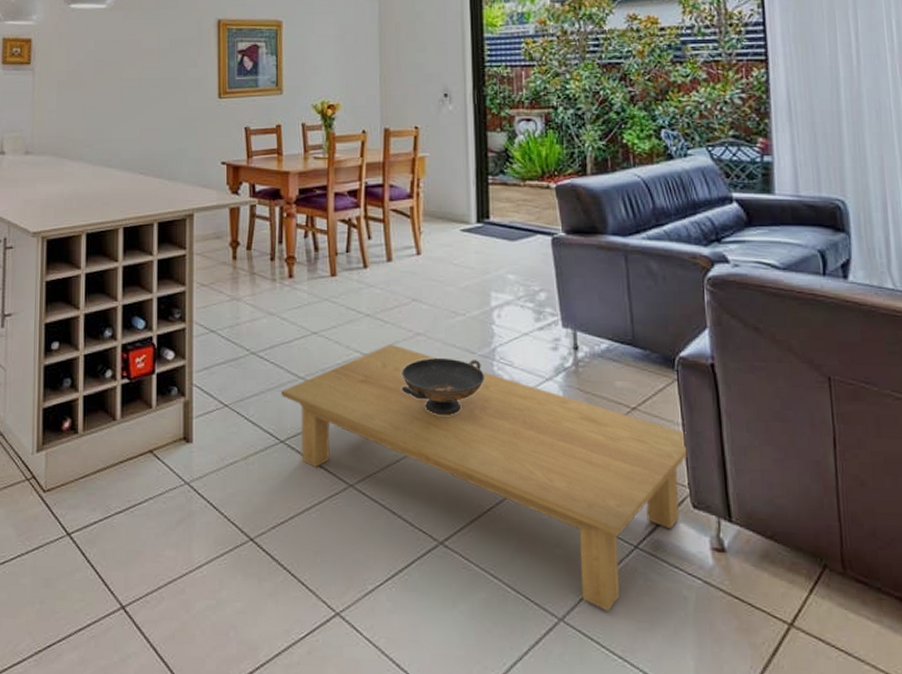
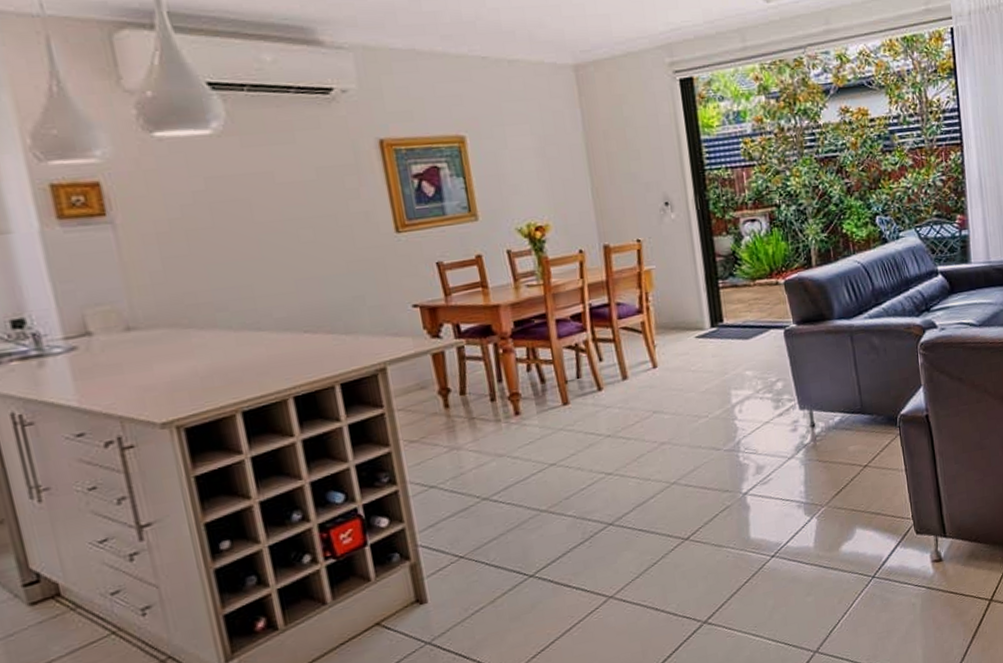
coffee table: present [281,343,689,612] -> none [523,458,912,634]
decorative bowl: present [401,357,486,415] -> none [649,455,733,513]

